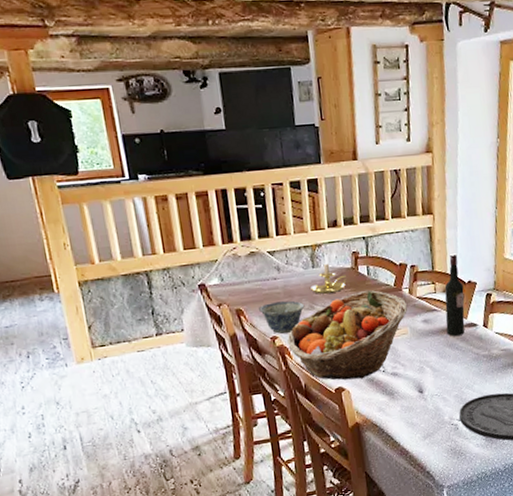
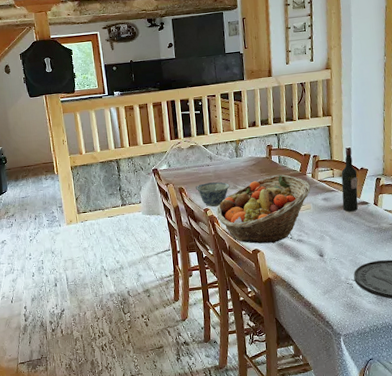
candle holder: present [311,254,347,294] -> none [235,147,262,177]

